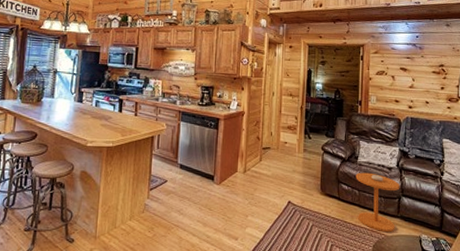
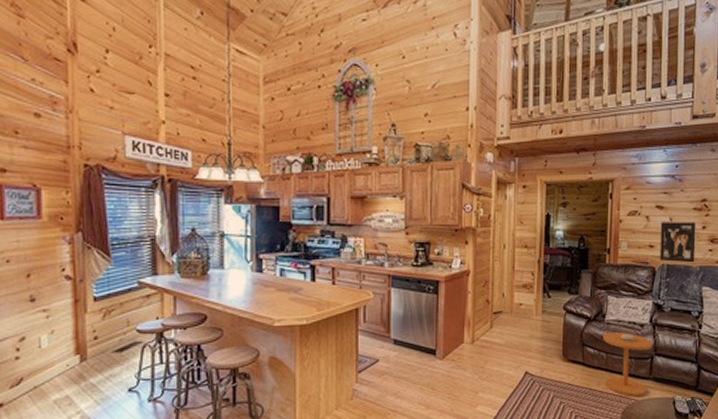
wall art: none [404,81,436,118] -> present [659,222,696,263]

